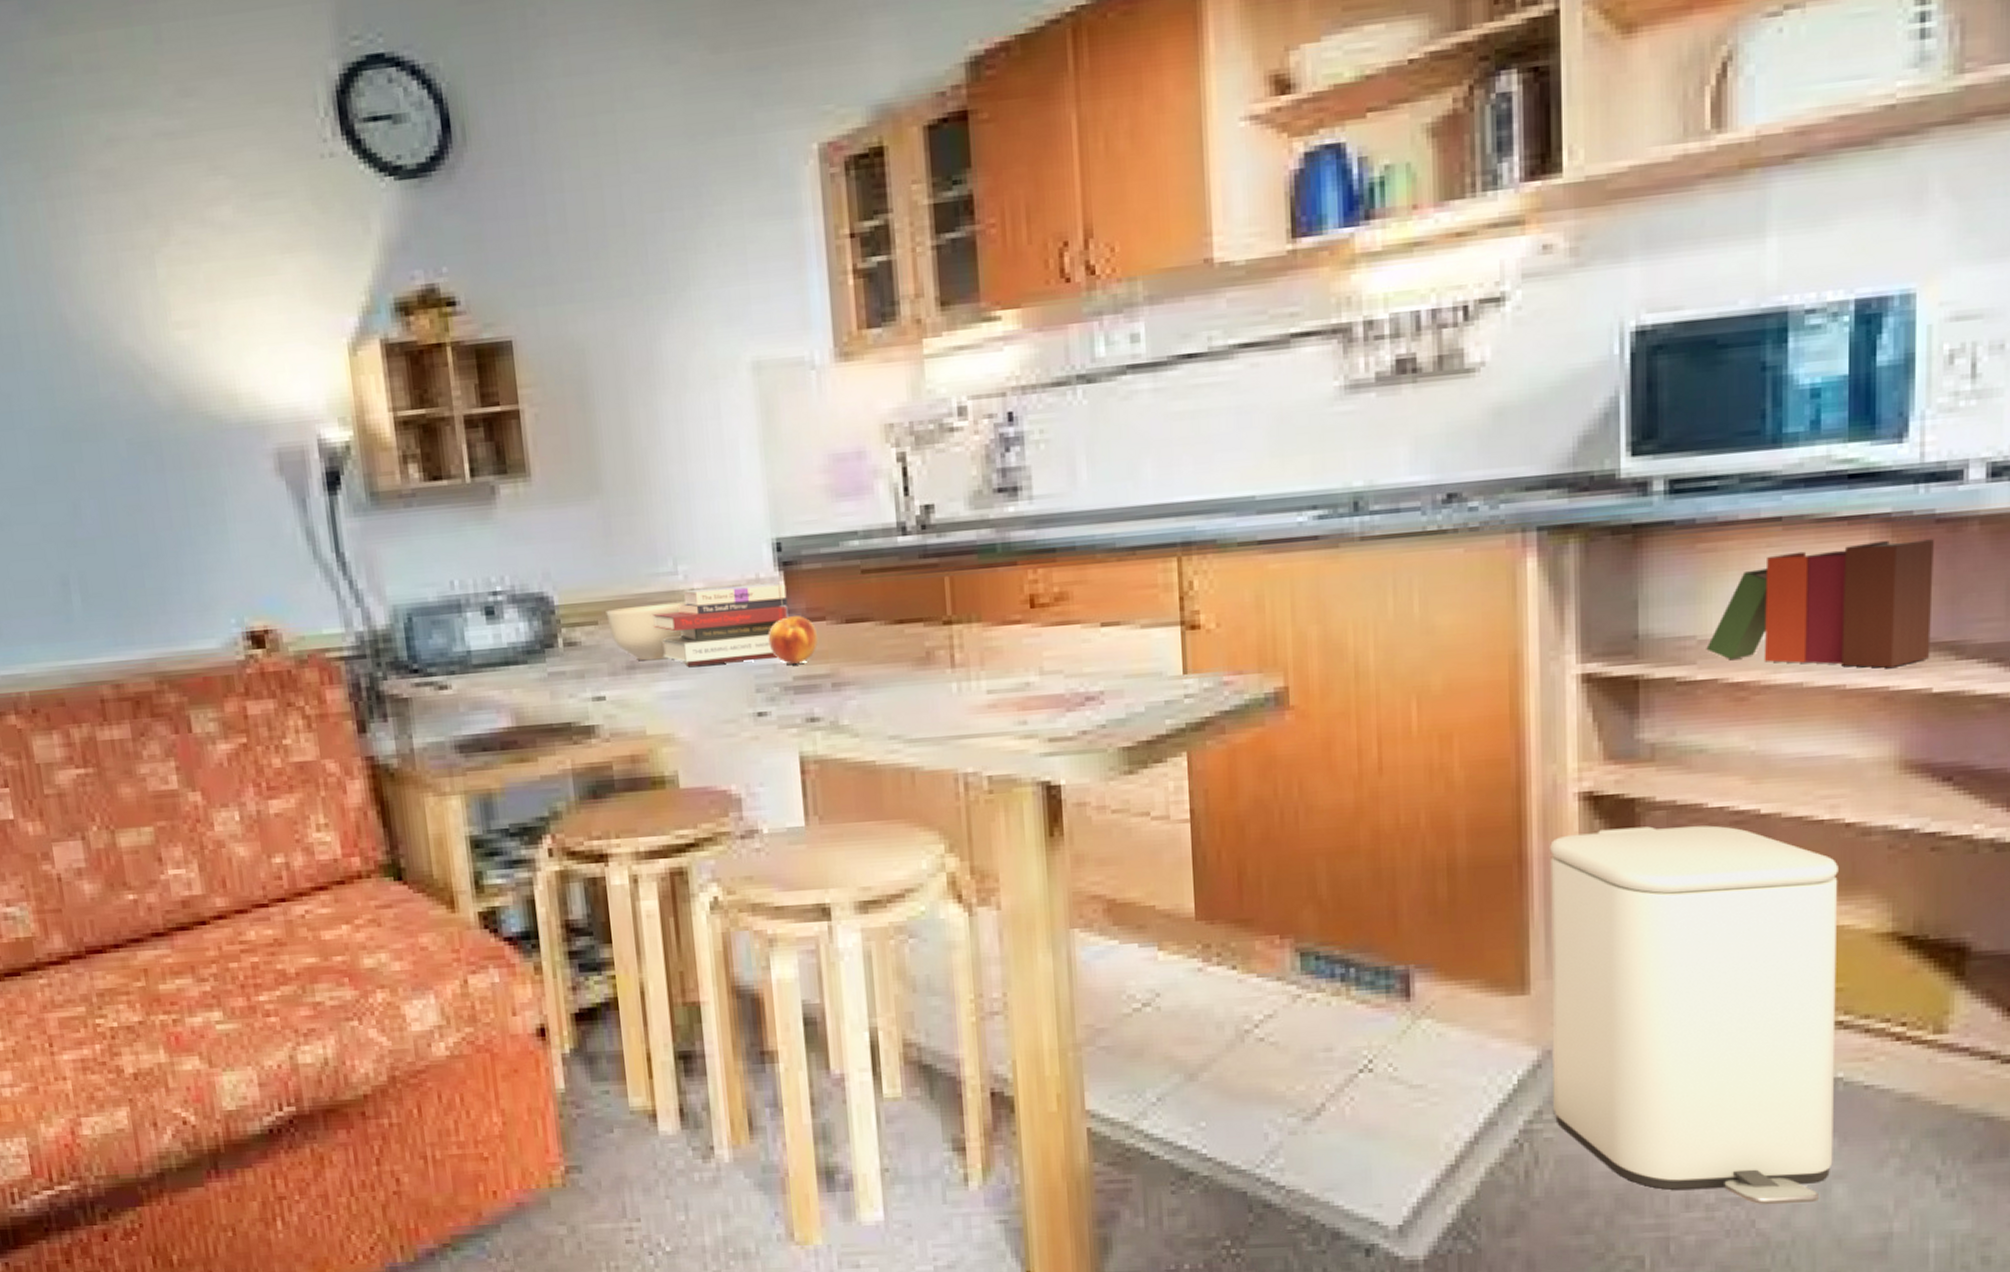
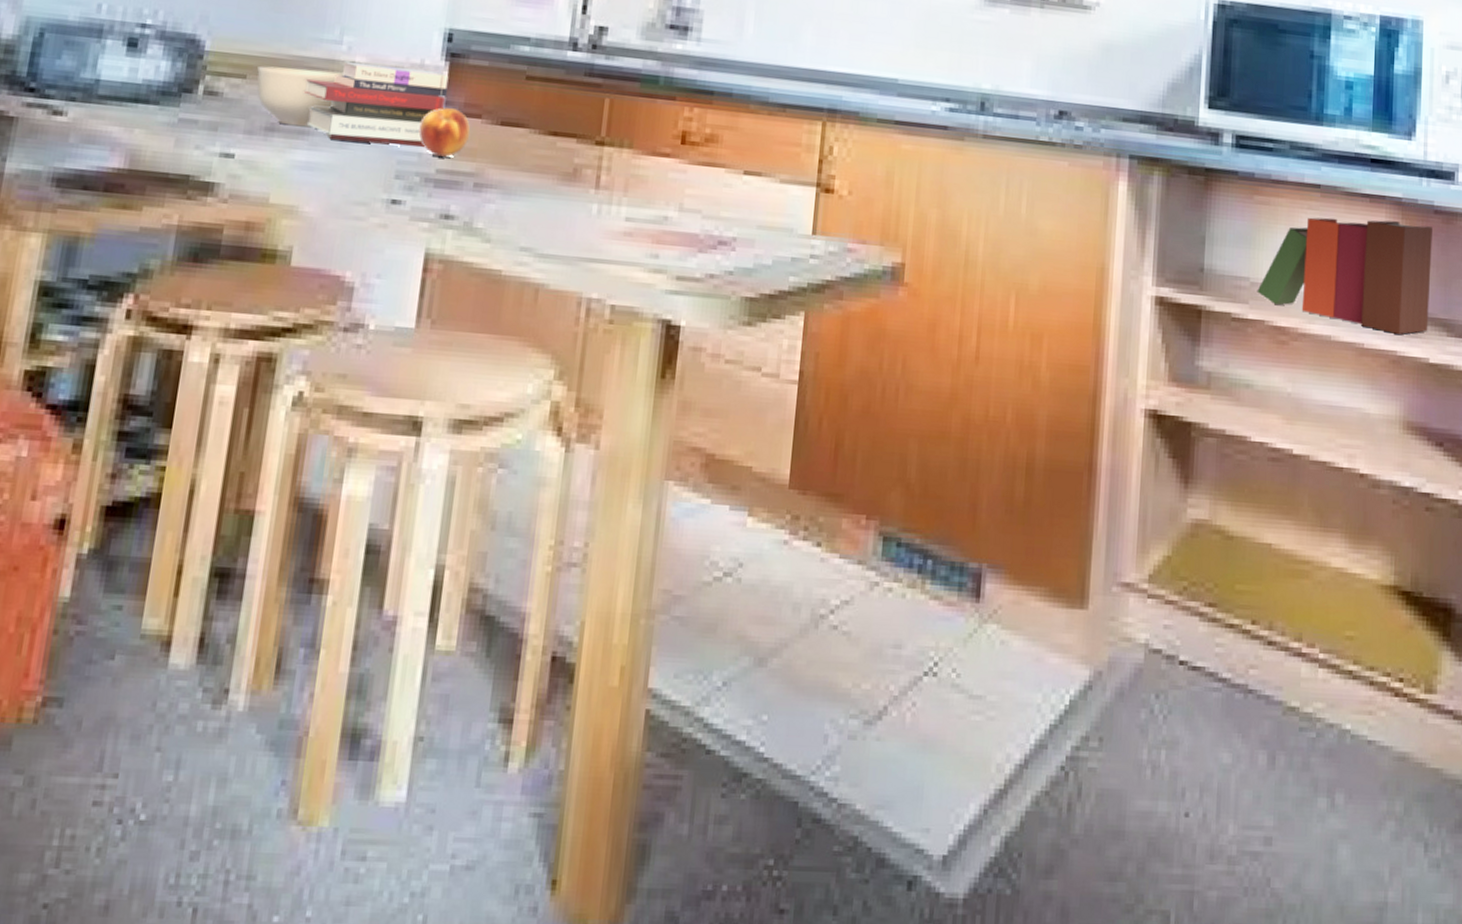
pedal bin: present [1549,825,1838,1204] -> none [1099,449,1353,863]

